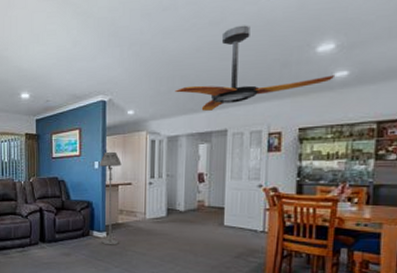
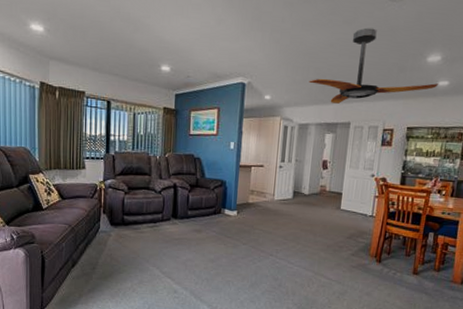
floor lamp: present [100,151,122,245] -> none [232,133,256,224]

